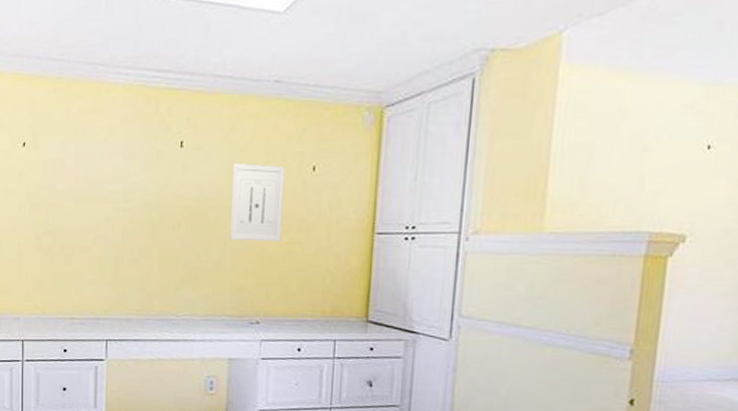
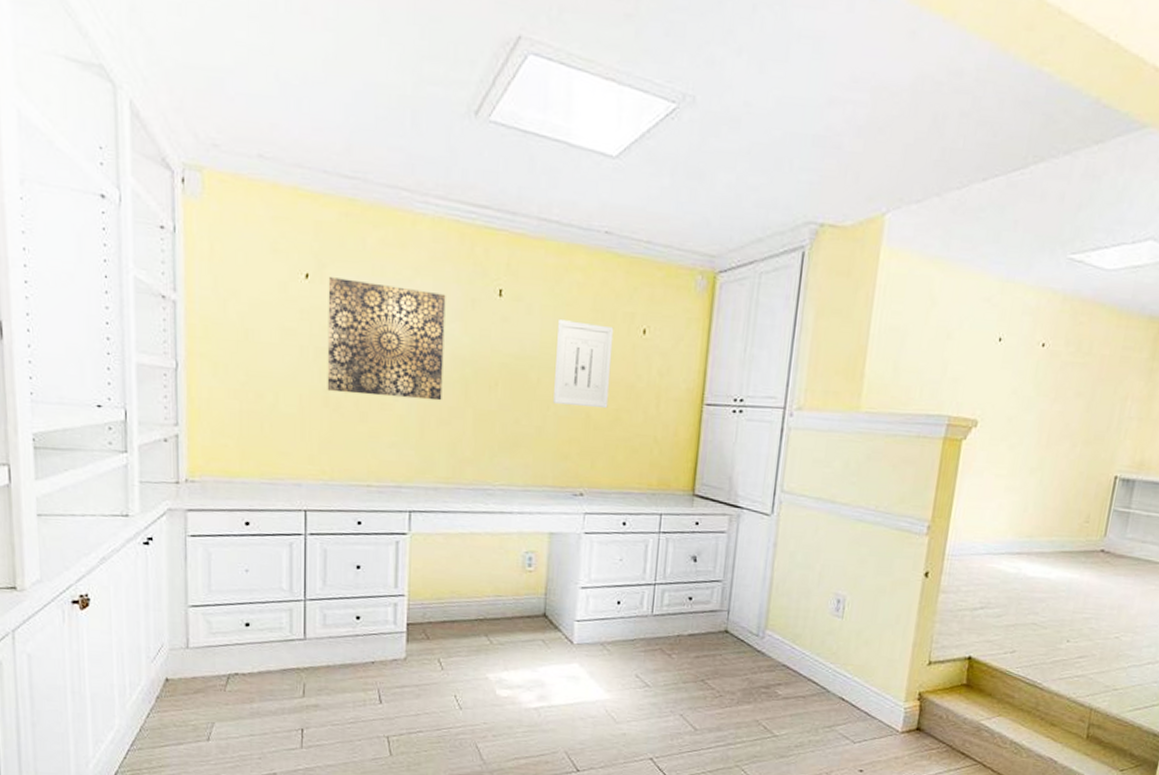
wall art: none [39,144,135,242] -> present [327,277,446,401]

